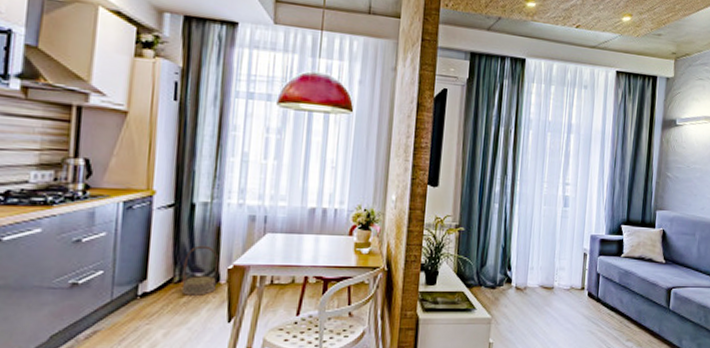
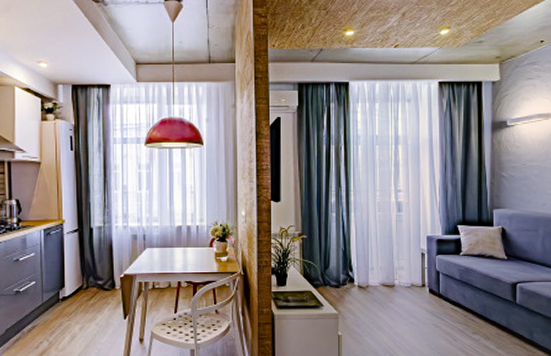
basket: present [181,245,220,296] -> none [88,260,114,299]

